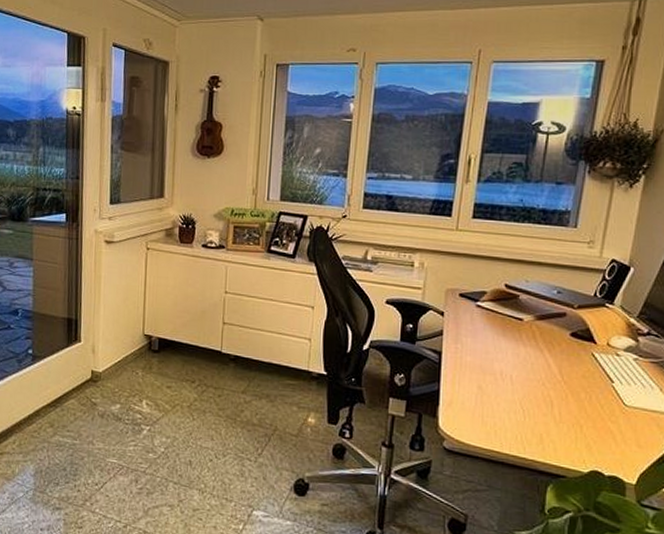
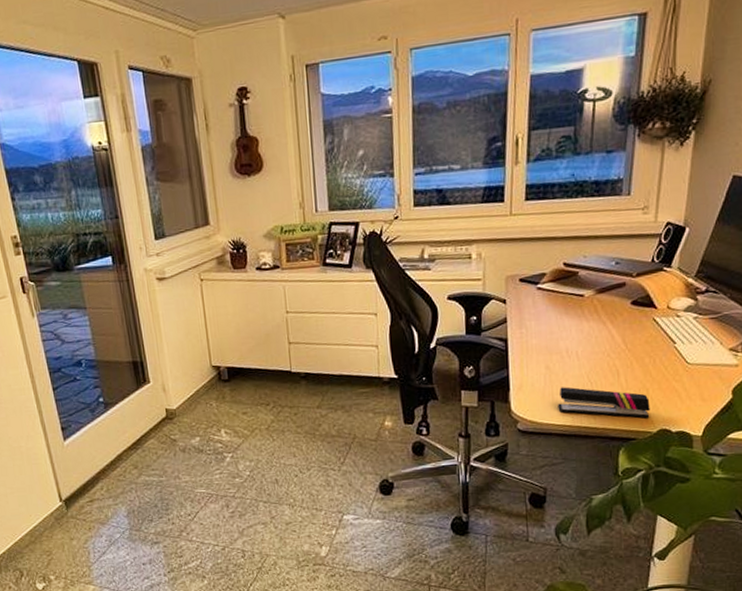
stapler: none [487,410,583,457] -> present [558,387,650,418]

